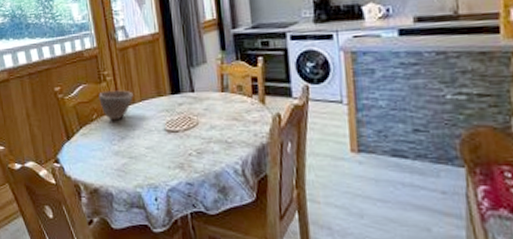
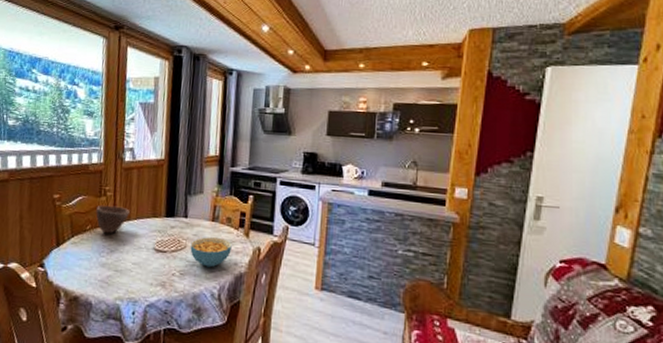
cereal bowl: none [202,108,248,142] -> present [190,236,232,268]

